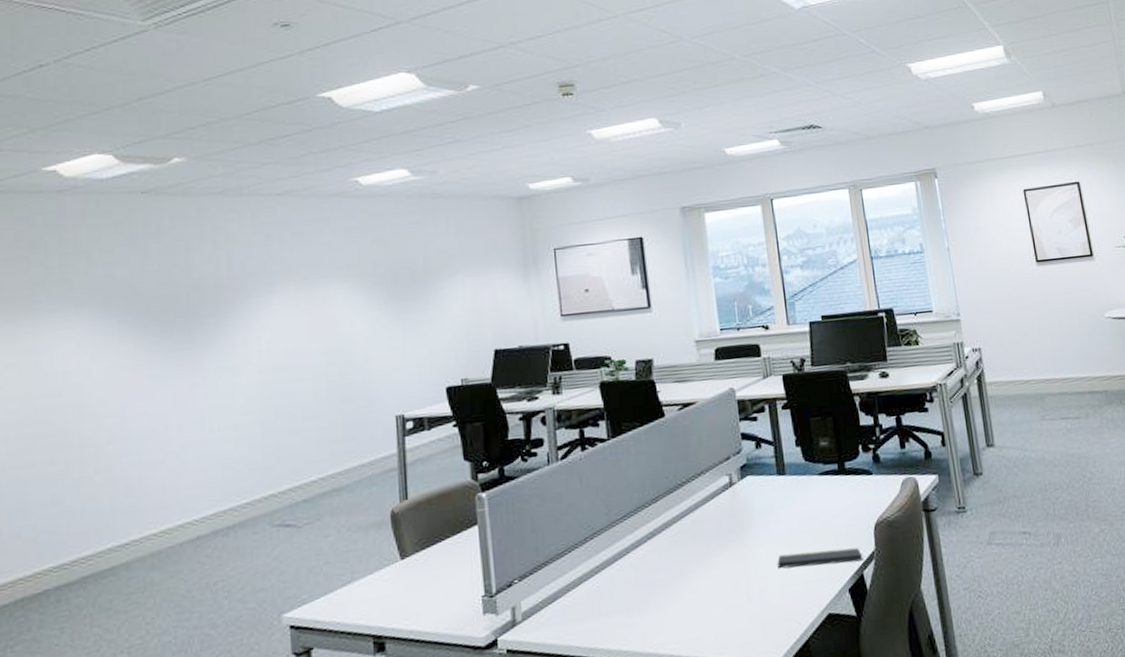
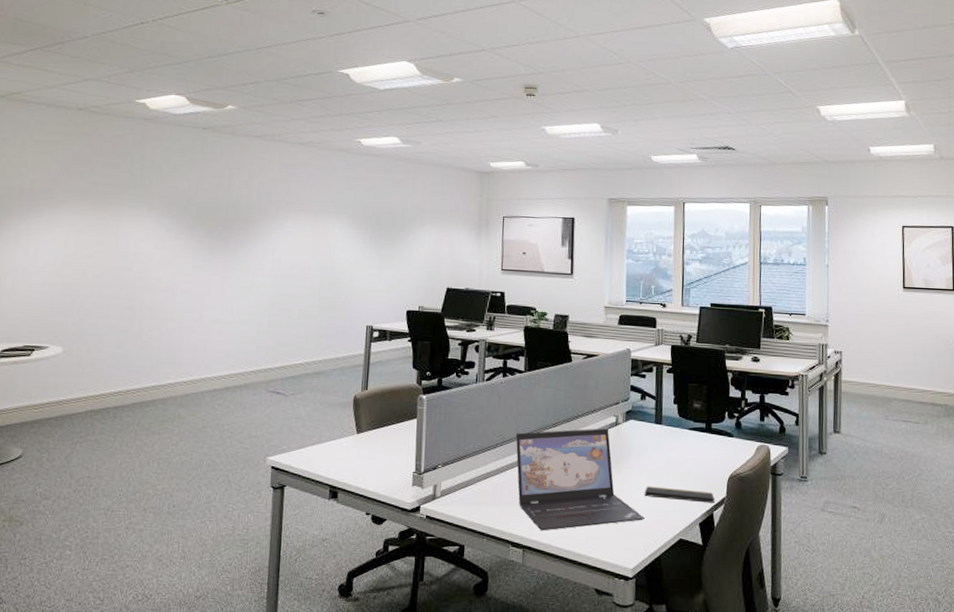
laptop: none [607,491,784,639] -> present [515,427,646,531]

